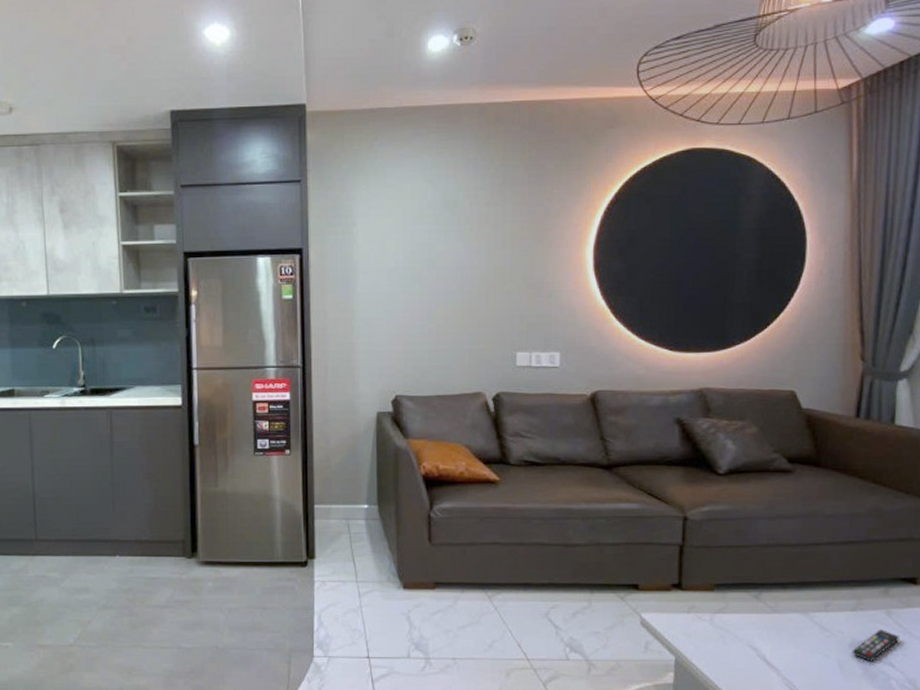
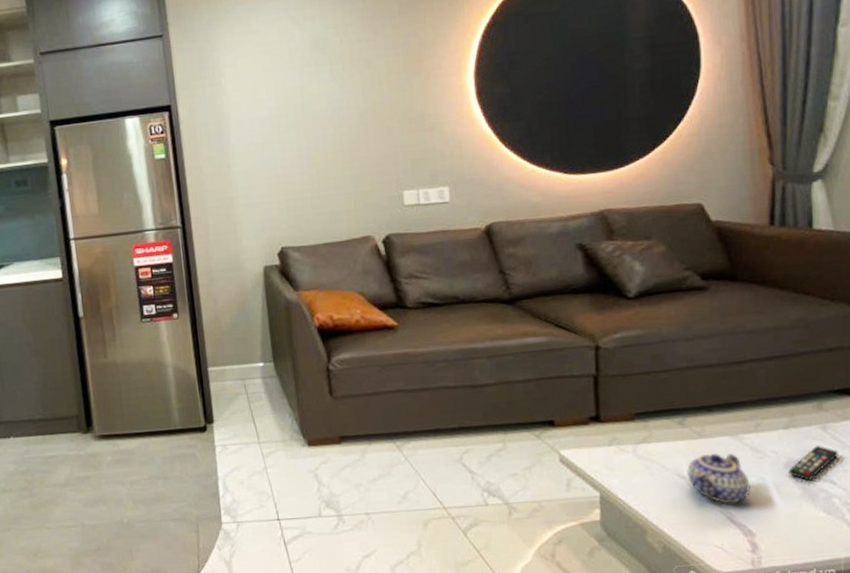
teapot: none [758,629,817,678] -> present [687,454,751,504]

